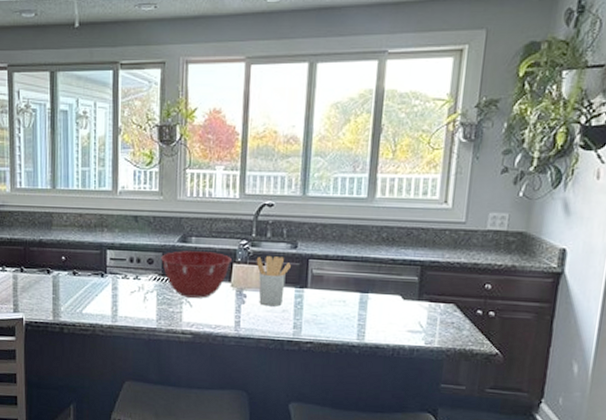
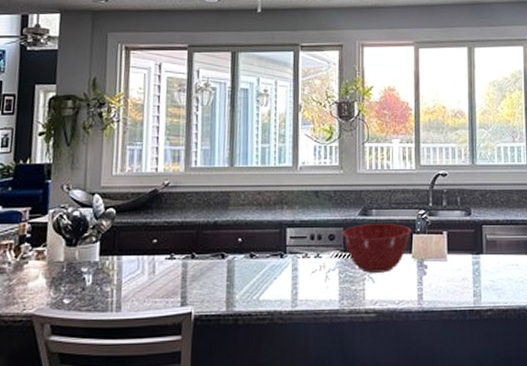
utensil holder: present [256,256,292,307] -> none [434,224,468,276]

